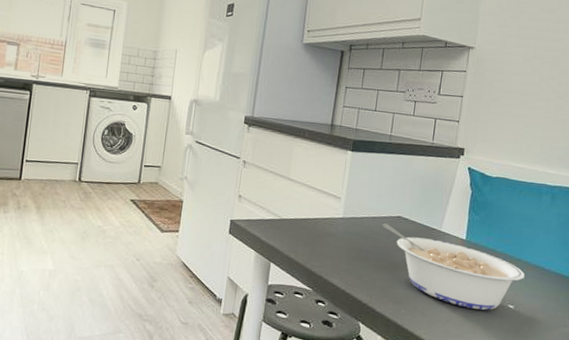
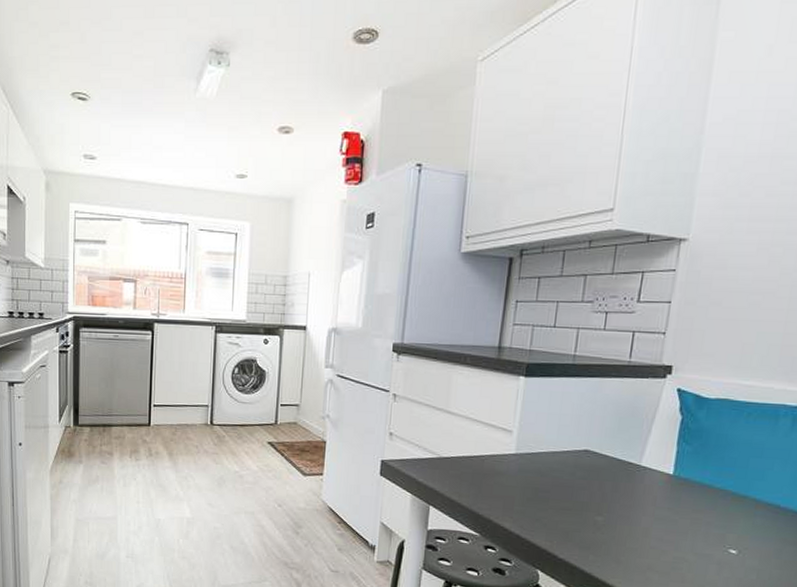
legume: present [382,223,525,310] -> none [564,459,752,556]

